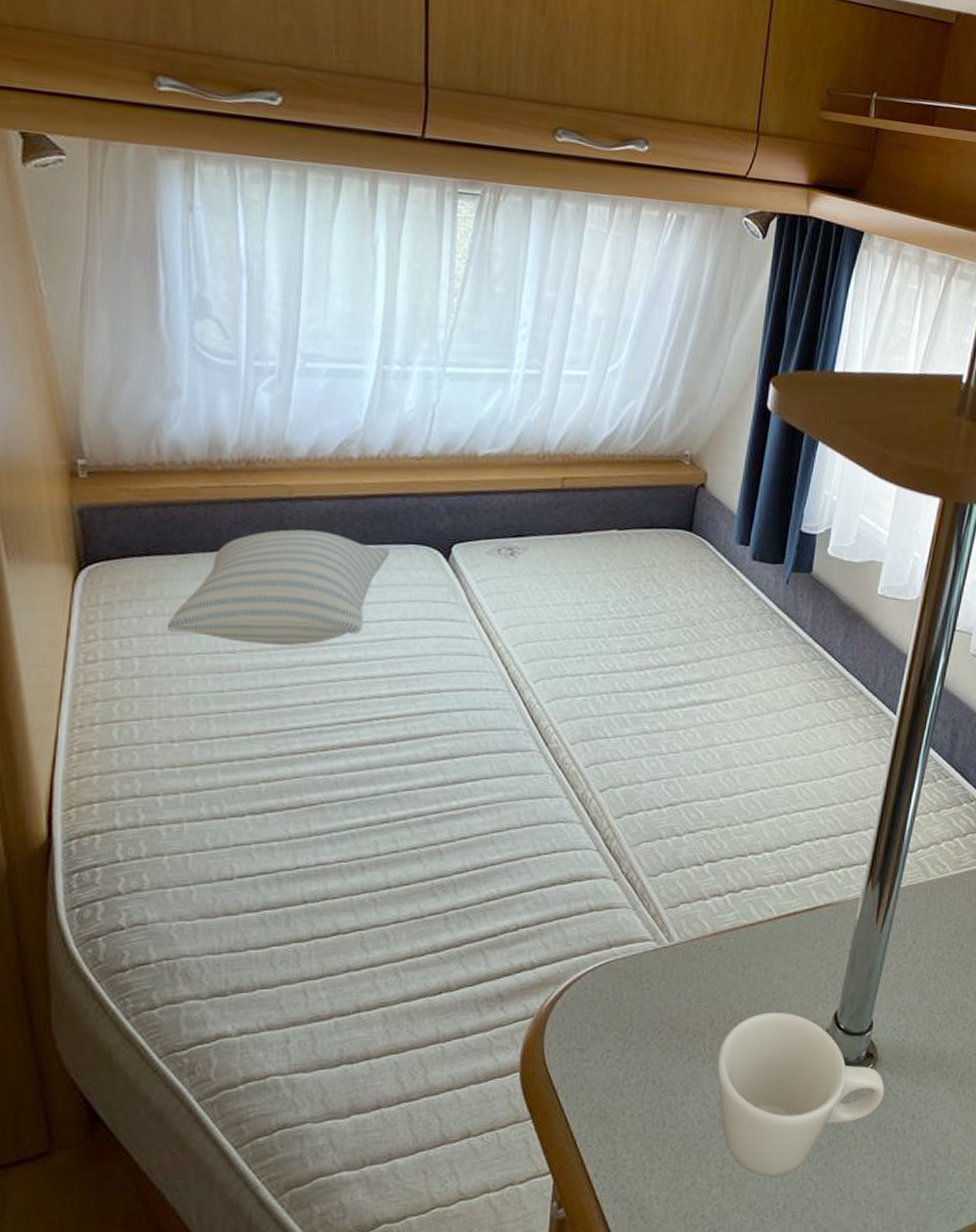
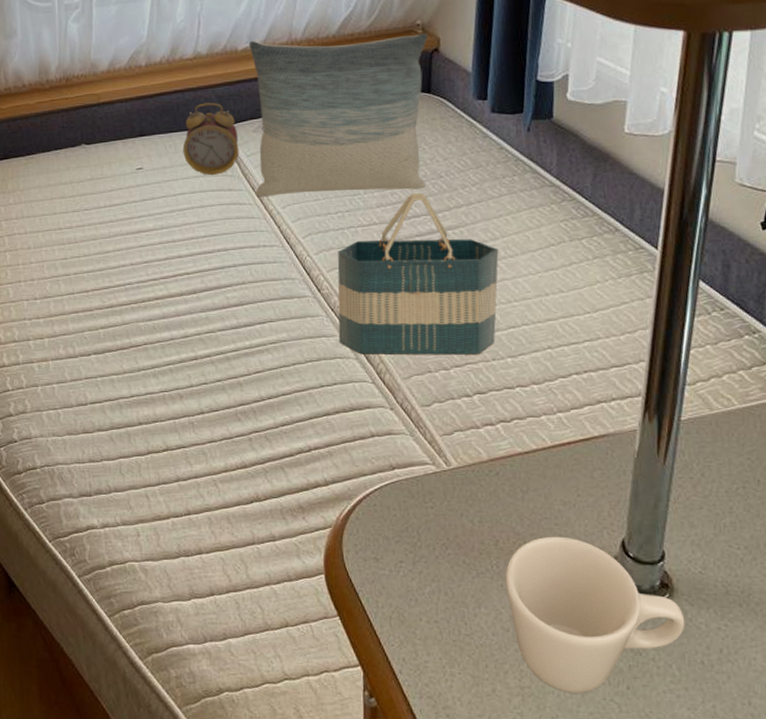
pillow: present [166,529,389,645] -> none [23,127,176,220]
alarm clock: none [396,513,468,601] -> present [183,102,239,175]
pillow: none [482,446,696,637] -> present [248,33,428,196]
tote bag: none [563,639,745,820] -> present [337,192,499,355]

